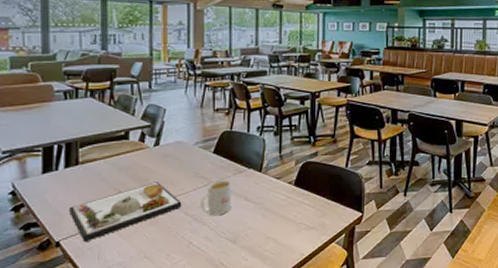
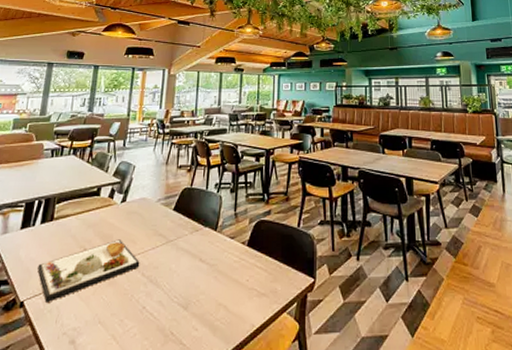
mug: present [201,180,232,216] -> none [157,239,188,278]

